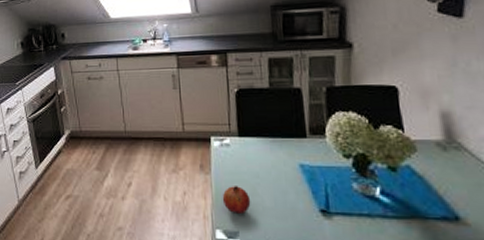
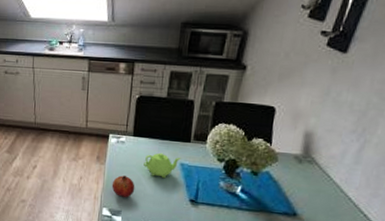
teapot: none [256,153,299,186] -> present [143,152,181,179]

